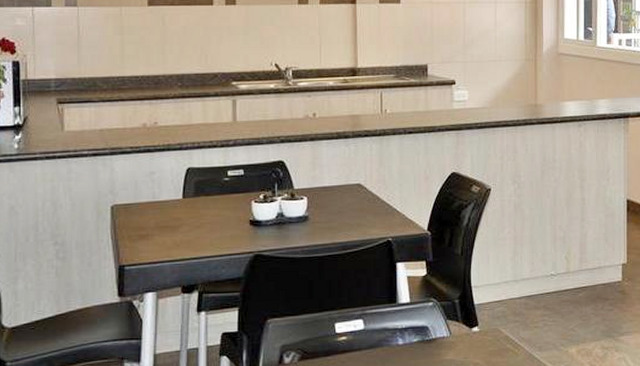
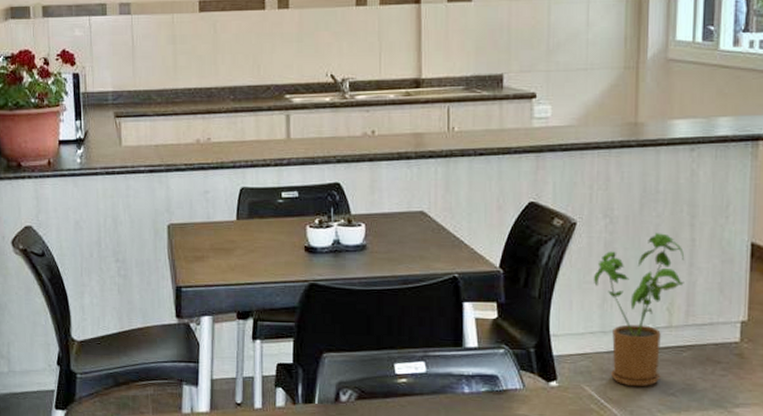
house plant: none [505,194,578,326] -> present [593,233,685,387]

